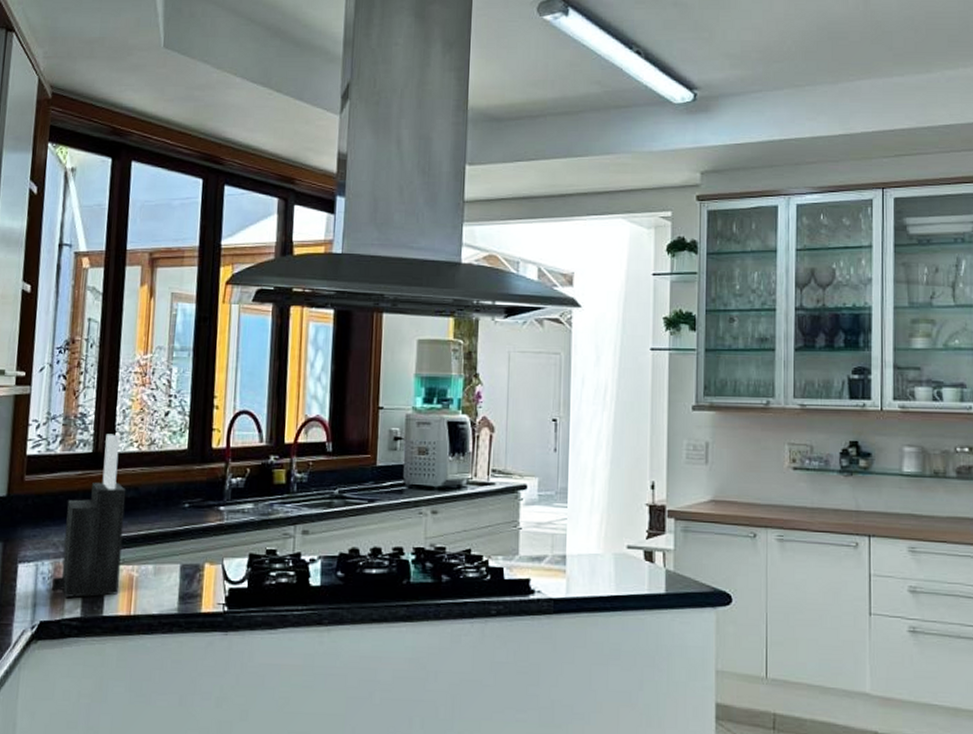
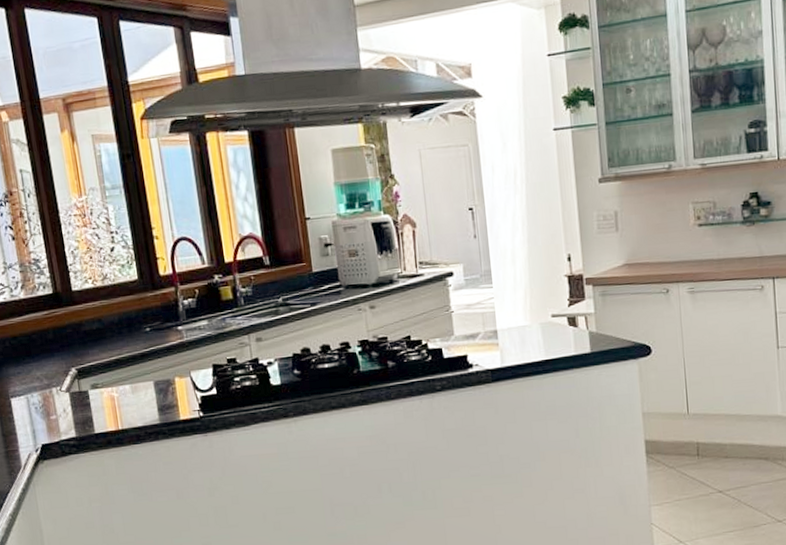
knife block: present [52,433,126,599] -> none [41,274,104,423]

